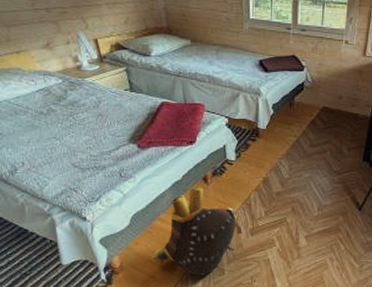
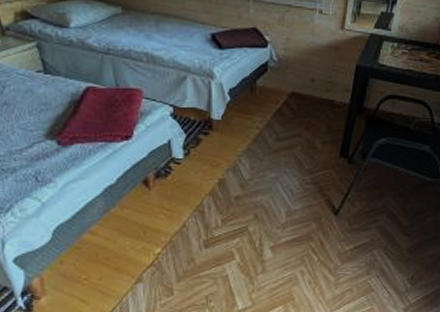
backpack: present [154,188,242,277] -> none [84,193,194,299]

